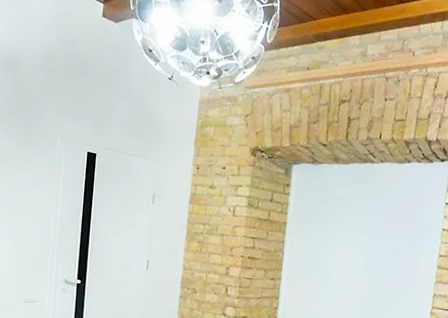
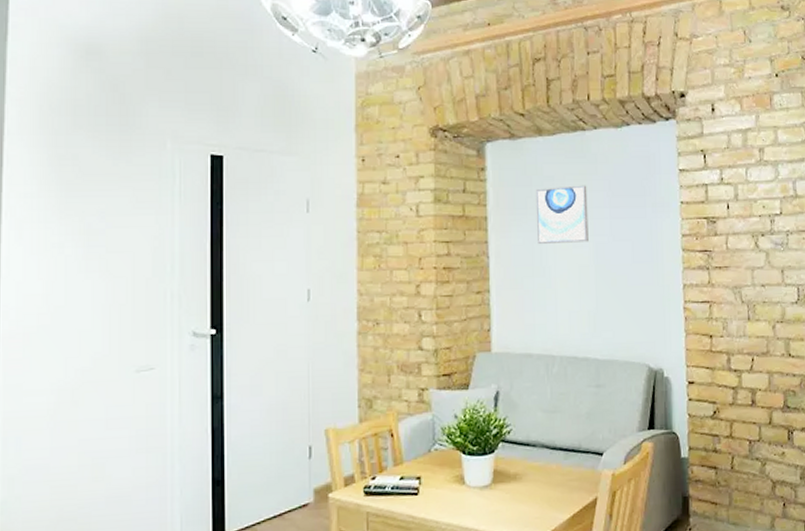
wall art: none [323,205,368,252] -> present [535,185,589,245]

